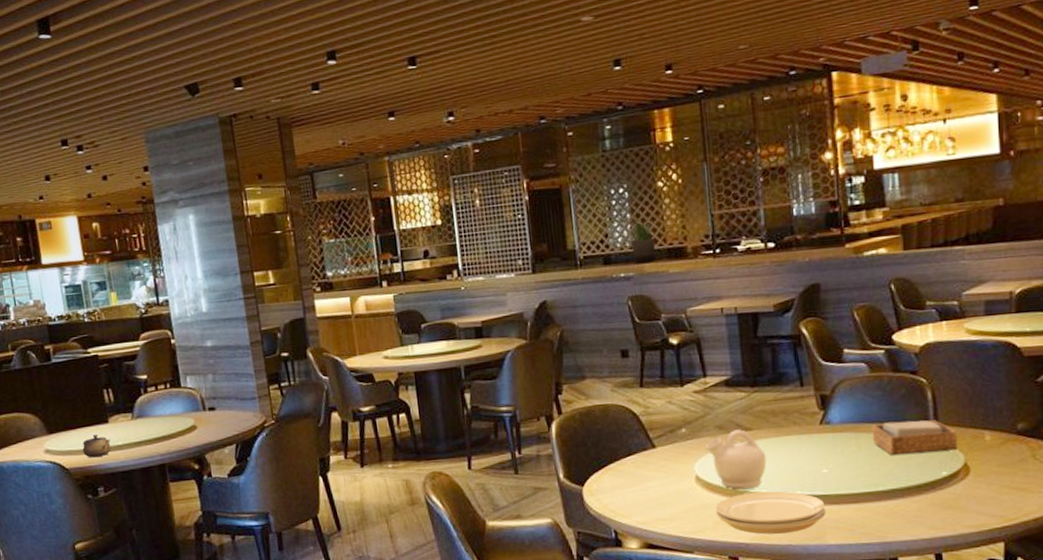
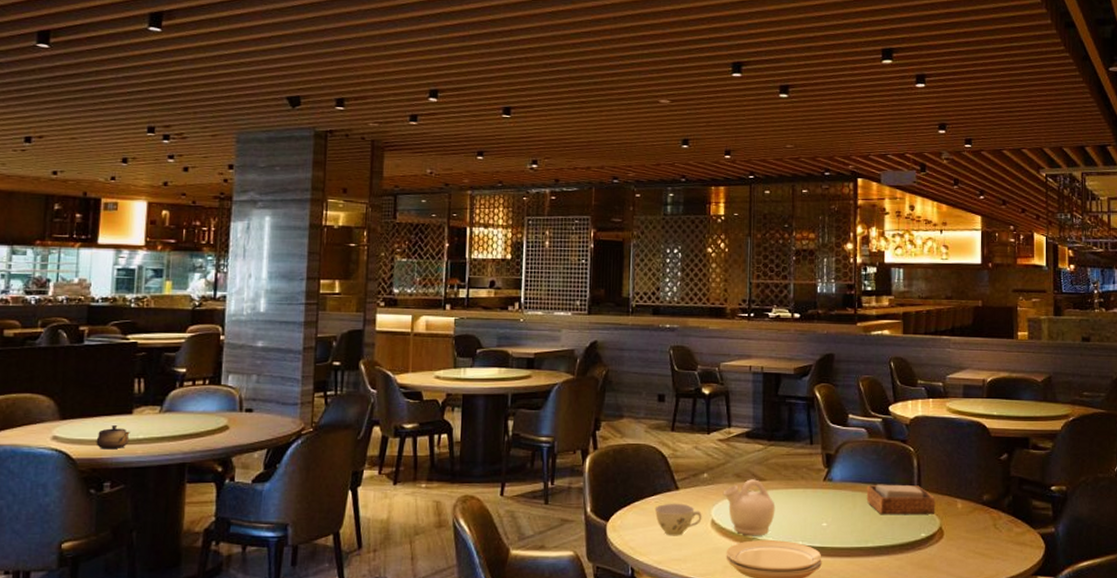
planter: present [629,219,656,264] -> none [678,278,700,318]
teacup: none [631,461,685,496] -> present [654,503,702,536]

